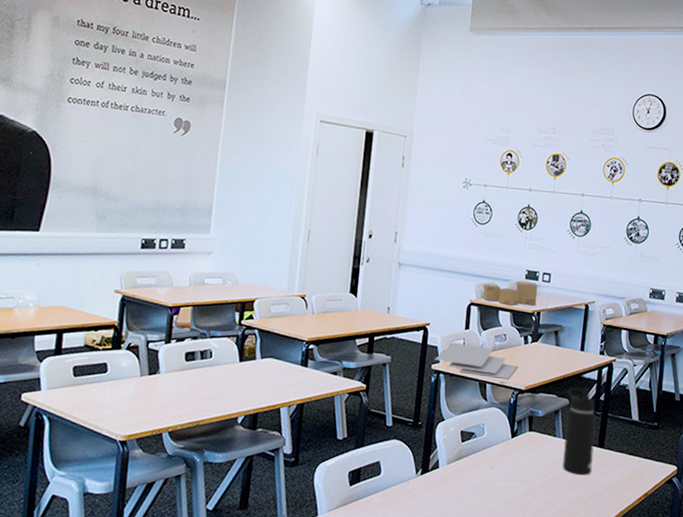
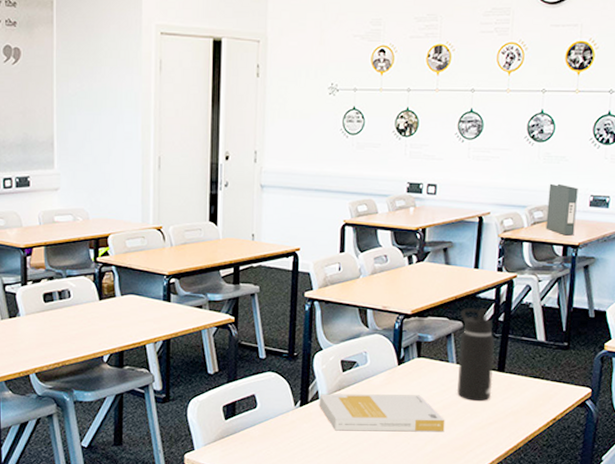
papers: present [434,342,518,379] -> none [306,267,403,303]
book: none [438,463,552,504] -> present [319,394,445,432]
cardboard box: present [482,281,538,306] -> none [357,196,422,224]
binder: none [640,279,667,327] -> present [545,183,578,236]

